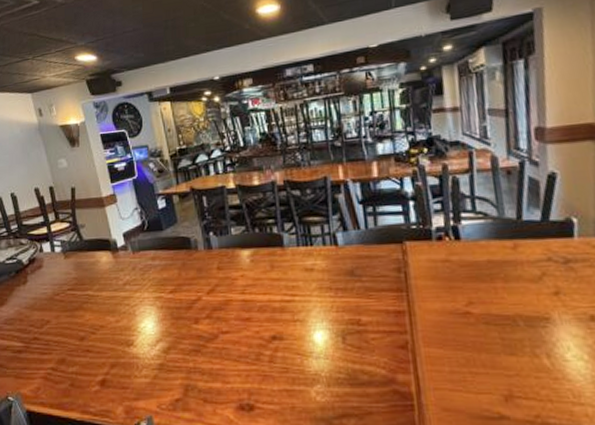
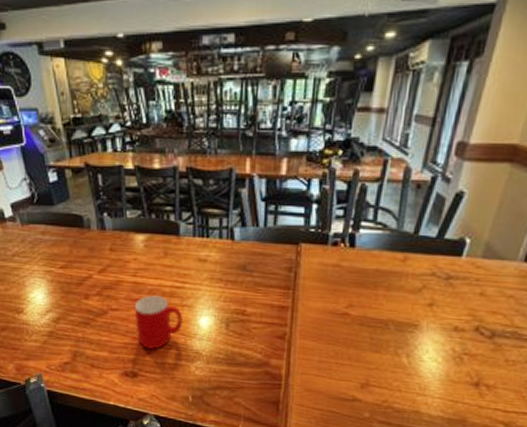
cup: none [245,311,297,375] -> present [134,294,183,349]

